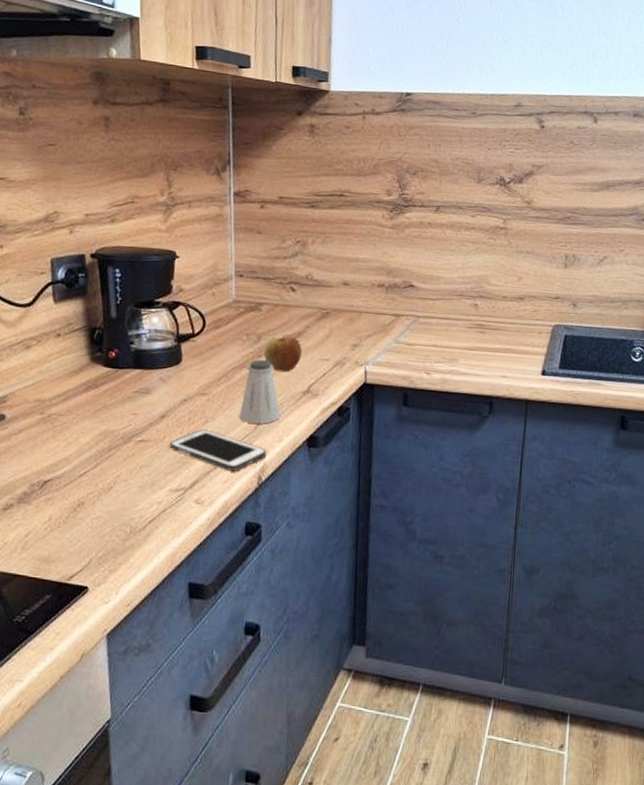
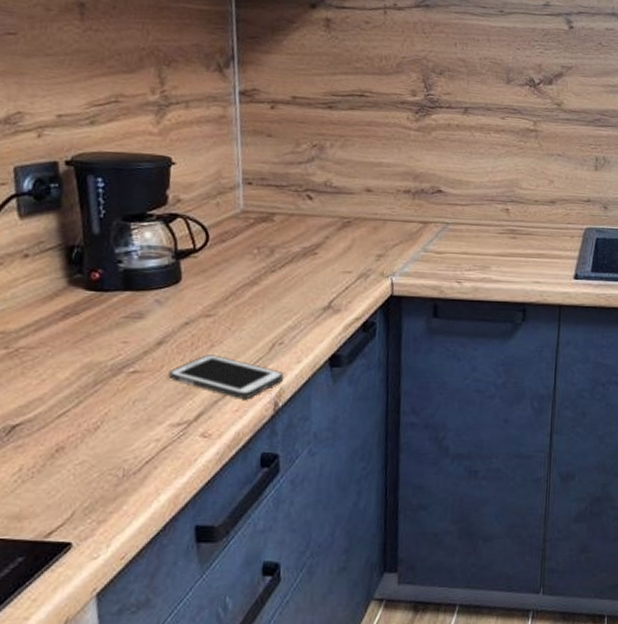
saltshaker: present [239,360,281,424] -> none [251,275,299,345]
apple: present [263,336,302,372] -> none [277,248,321,288]

